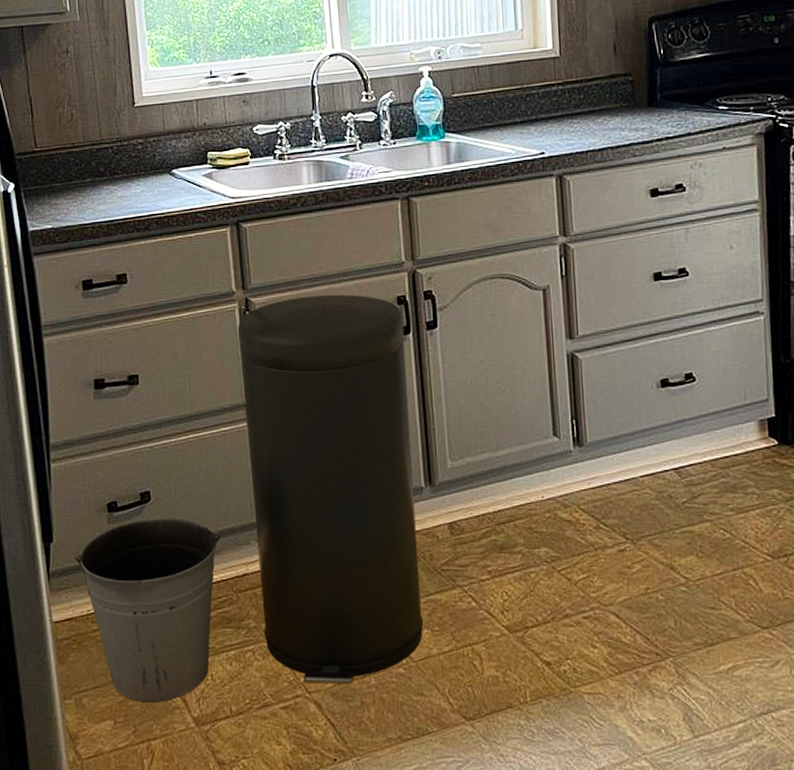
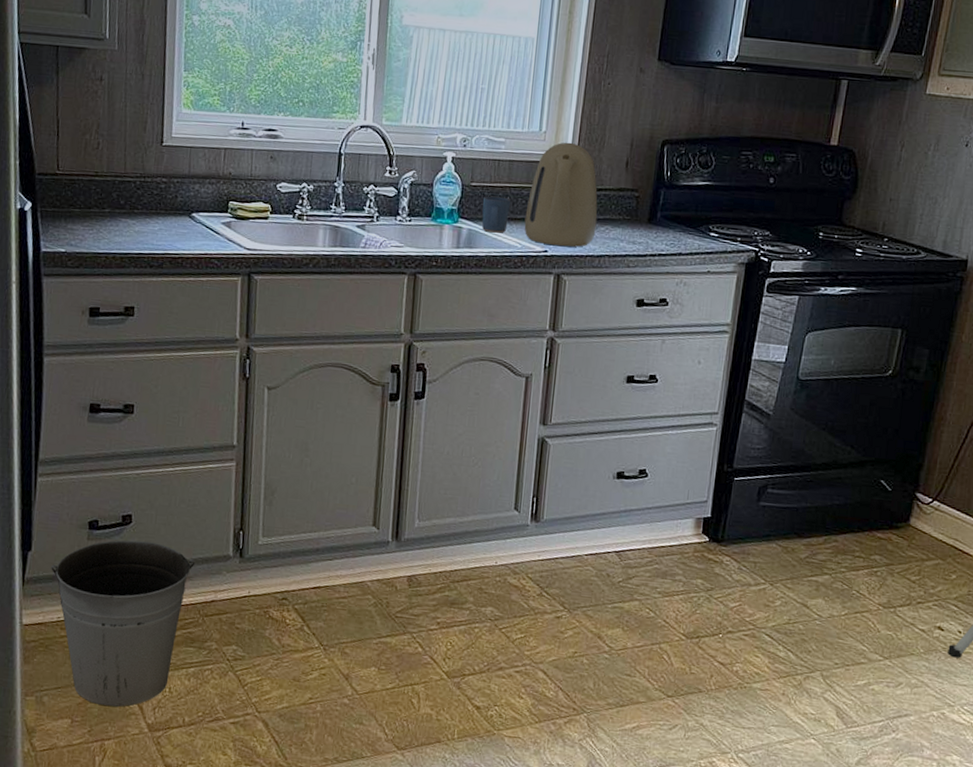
pedal bin: present [237,294,423,685] -> none [224,352,395,709]
mug: none [467,103,498,143] -> present [482,195,510,233]
kettle: none [514,36,593,146] -> present [524,142,598,247]

